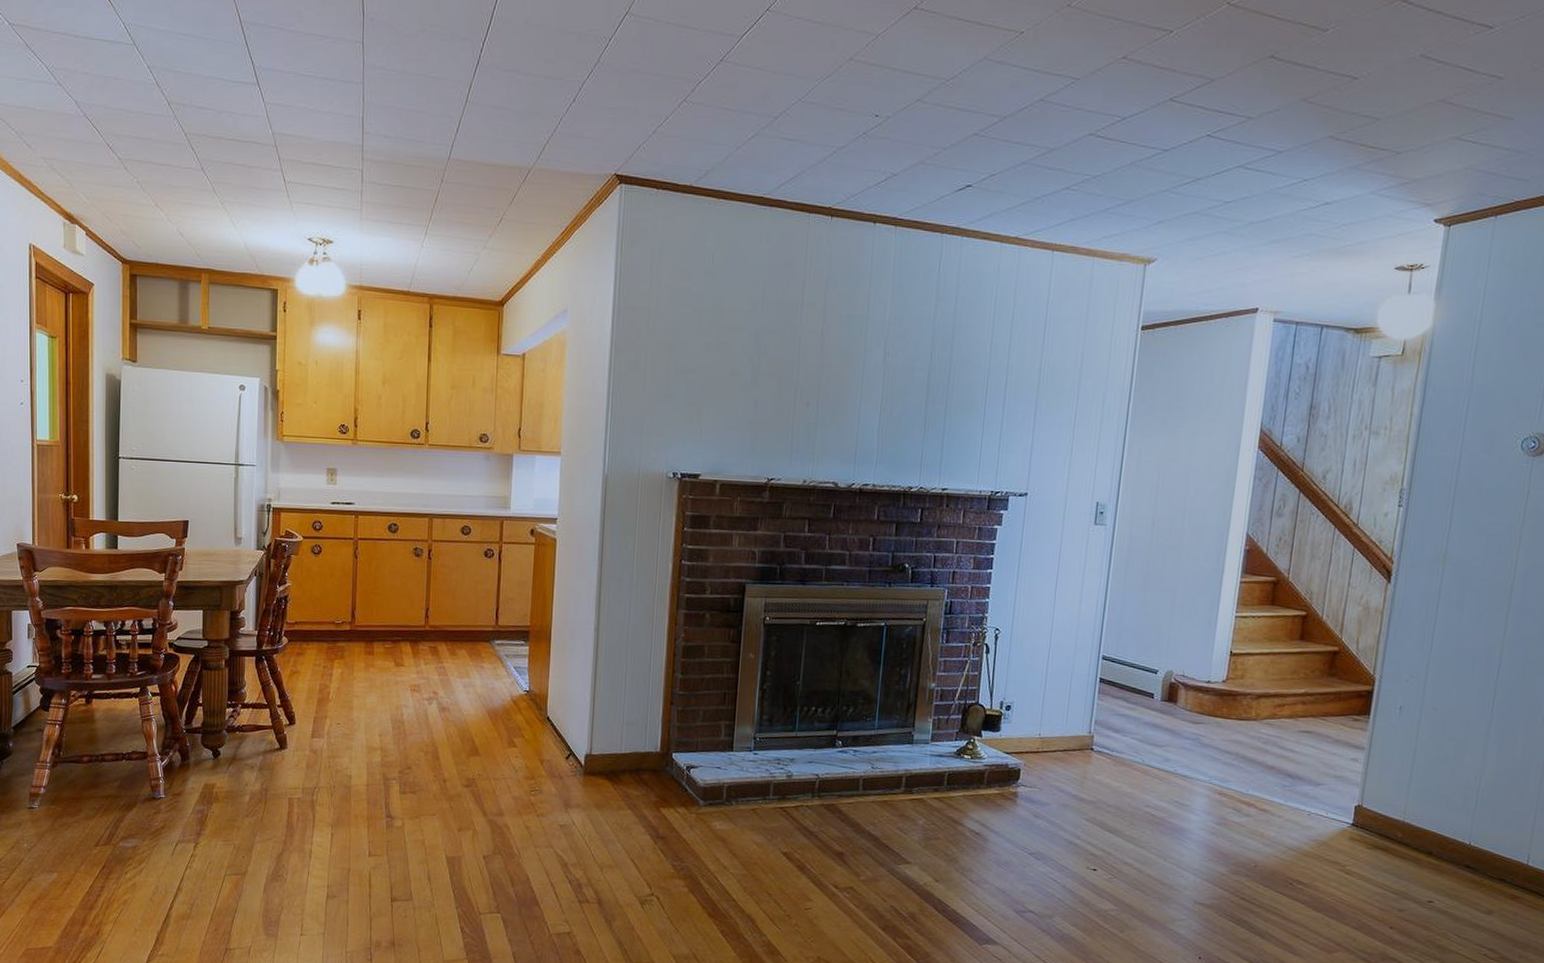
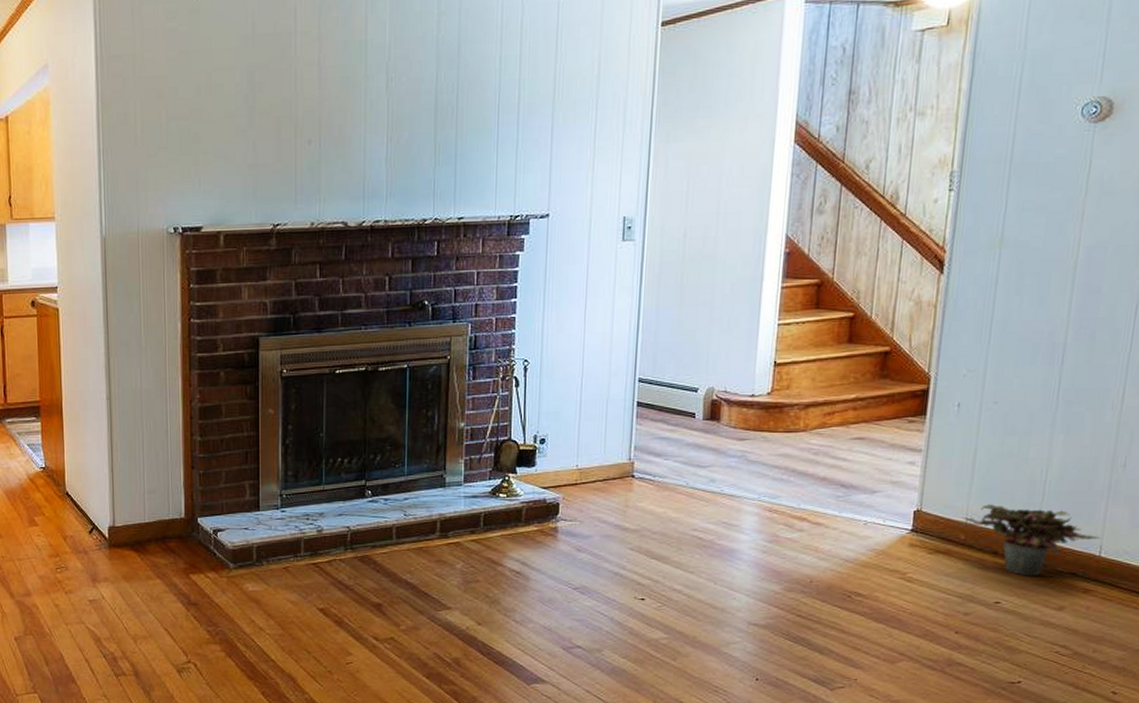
potted plant: none [1401,805,1528,879] -> present [963,504,1100,576]

